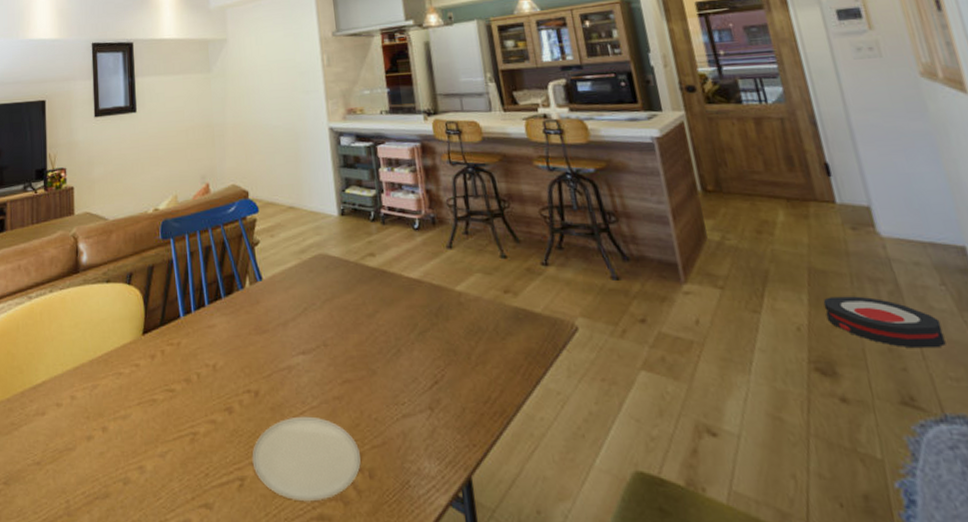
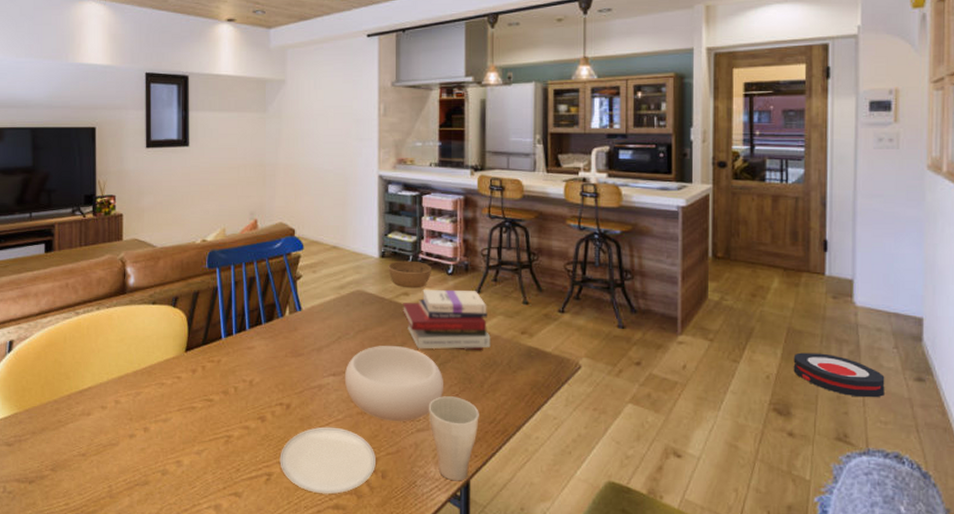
bowl: none [314,315,427,406] -> present [344,346,444,421]
basket: none [349,217,397,248] -> present [388,260,432,288]
books: none [369,246,473,318] -> present [403,290,491,351]
cup: none [412,372,473,479] -> present [428,396,479,481]

